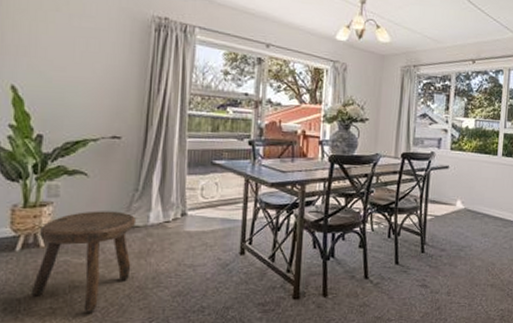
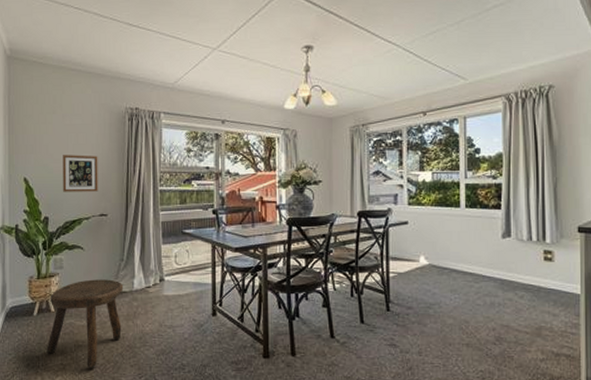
picture frame: none [64,62,113,110] -> present [63,155,98,192]

